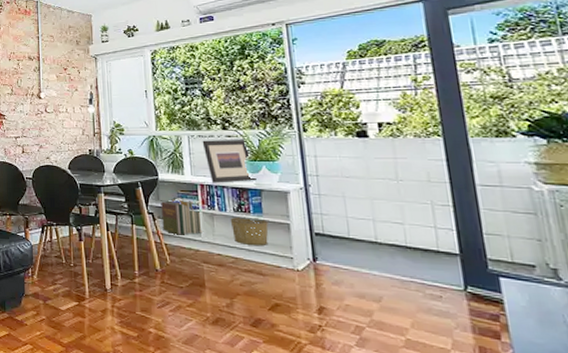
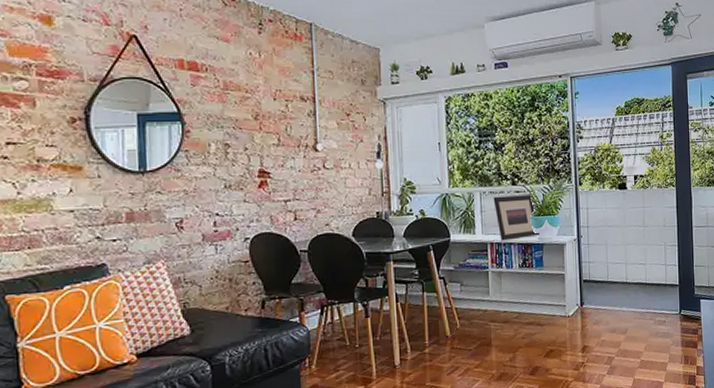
books: present [161,199,203,235] -> none [452,260,491,298]
basket: present [230,217,269,246] -> none [515,271,547,299]

